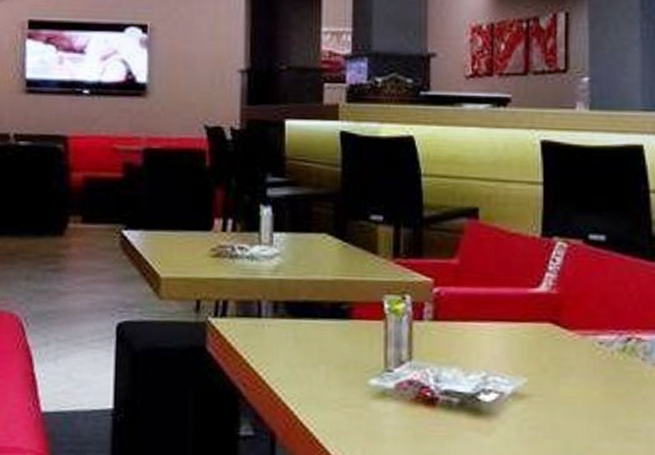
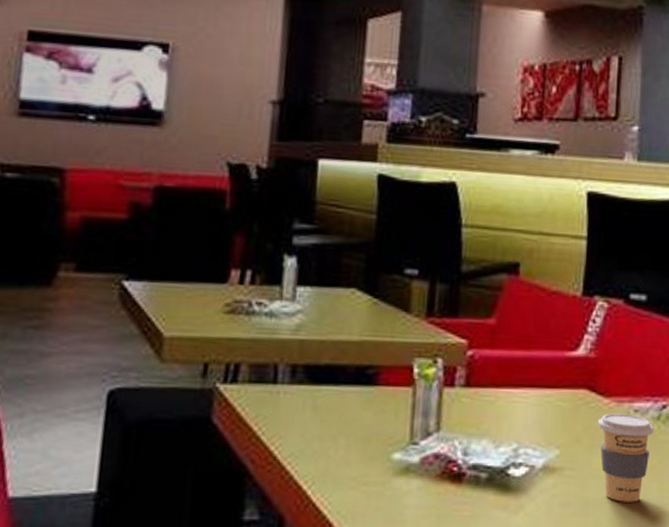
coffee cup: none [563,345,620,428] -> present [597,413,654,503]

